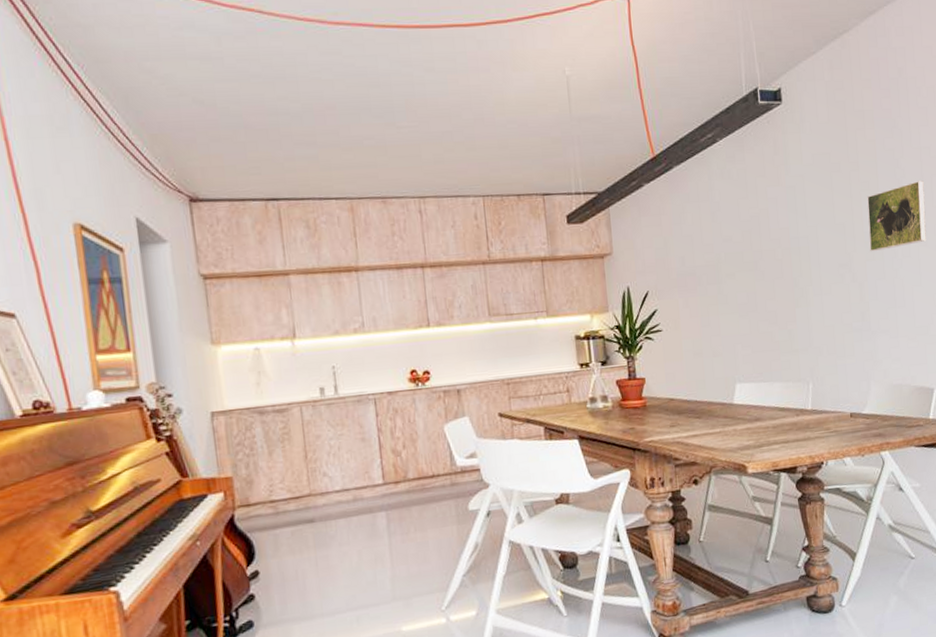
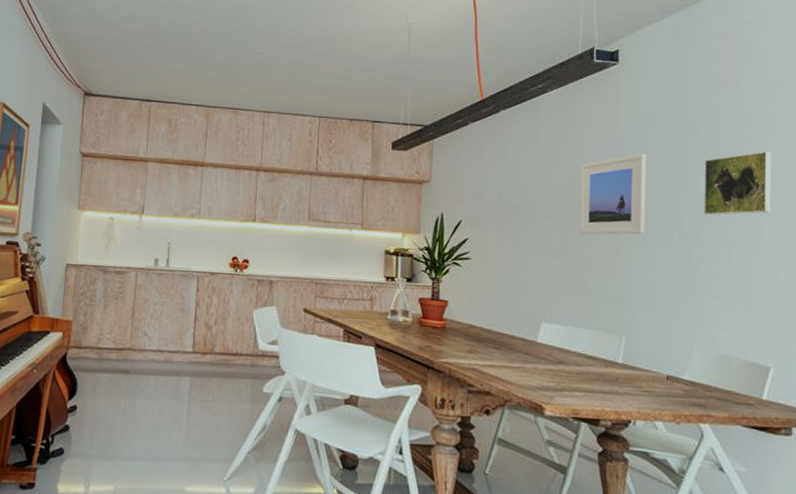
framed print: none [756,197,820,288] -> present [579,154,647,235]

